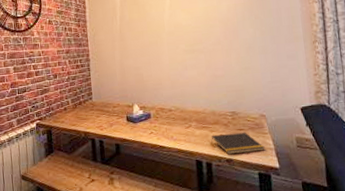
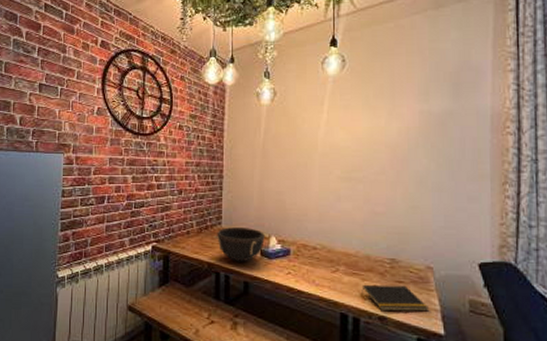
bowl: none [86,99,130,129] -> present [213,227,266,262]

